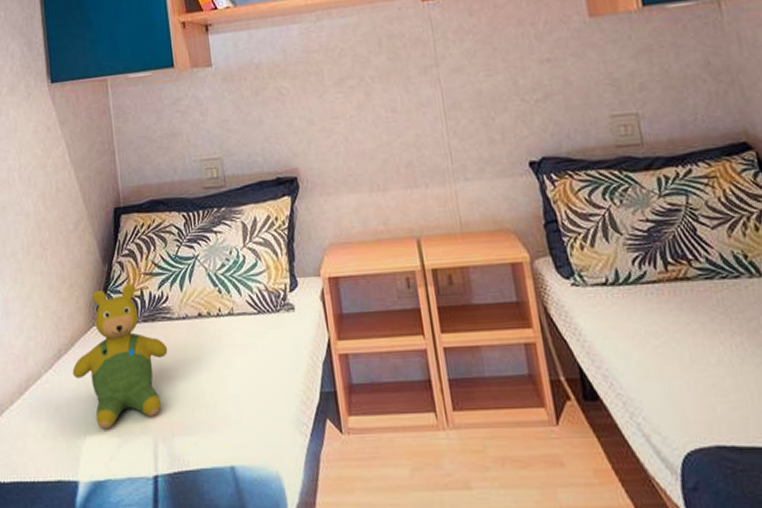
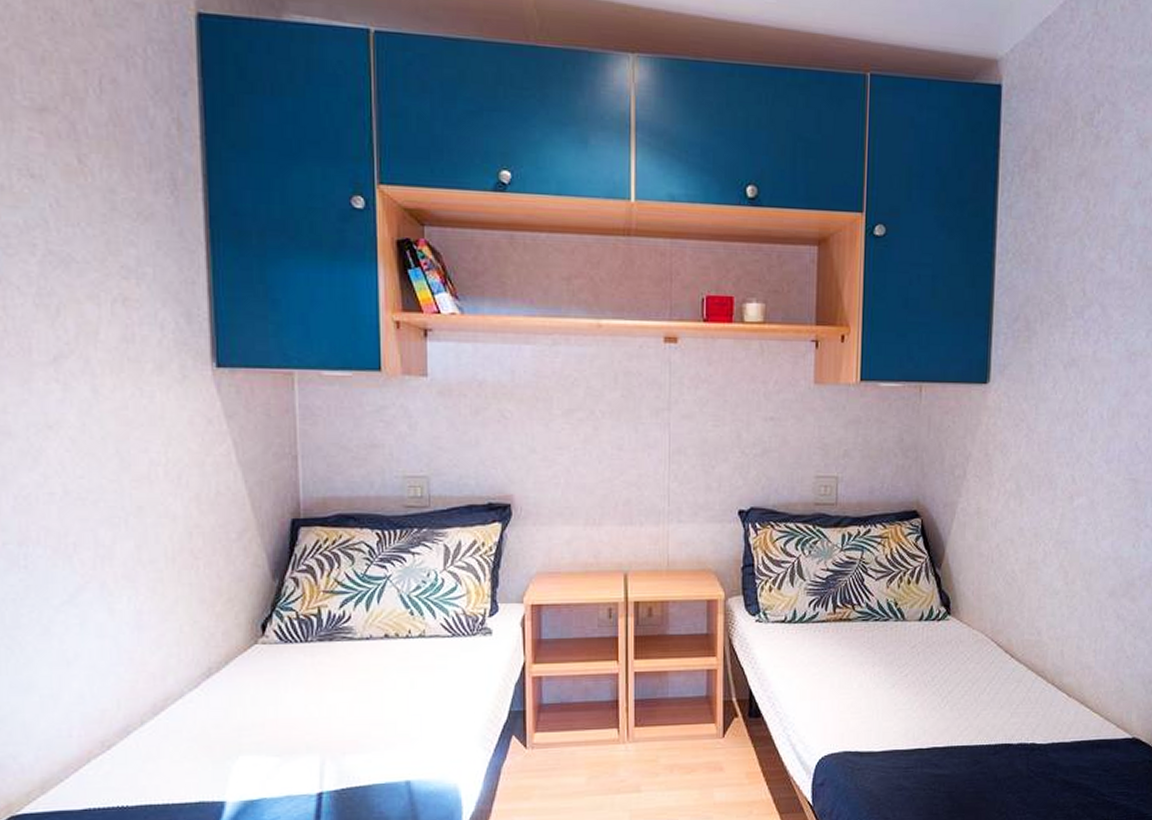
teddy bear: present [72,283,168,430] -> none [225,600,346,750]

